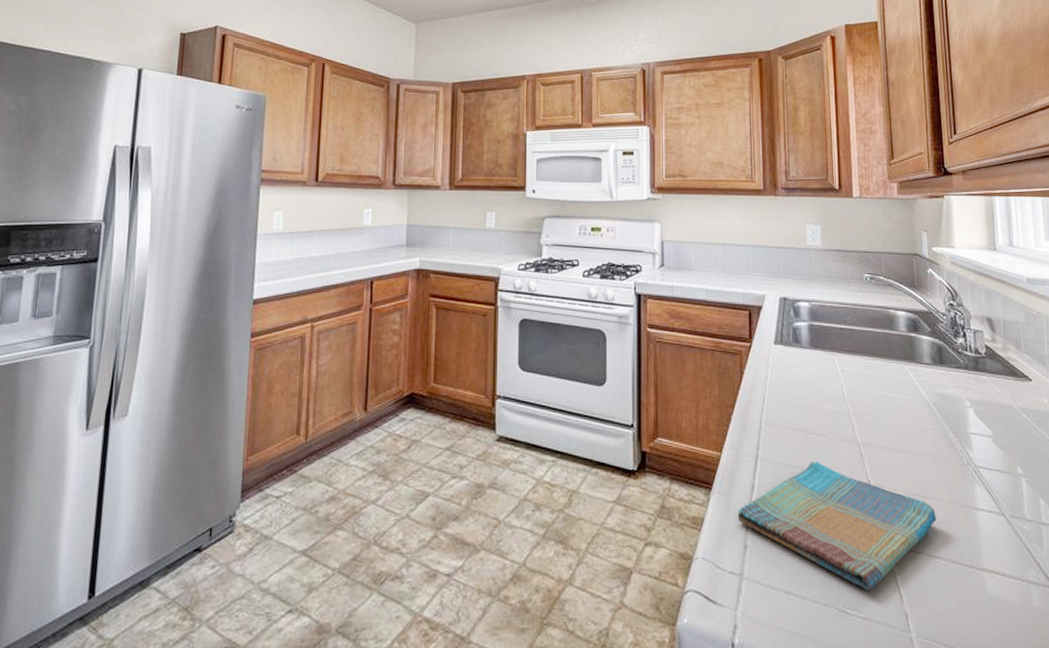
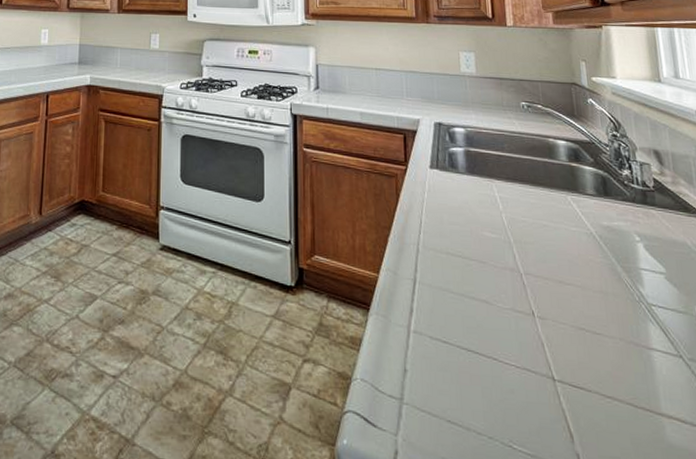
dish towel: present [737,461,937,590] -> none [396,287,608,426]

